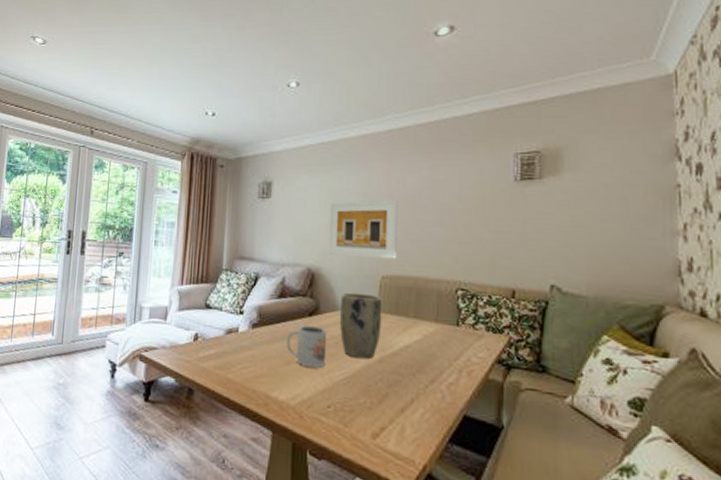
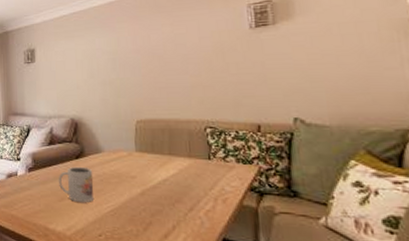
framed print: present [327,200,398,260] -> none [85,55,148,107]
plant pot: present [340,292,383,360] -> none [102,136,141,193]

